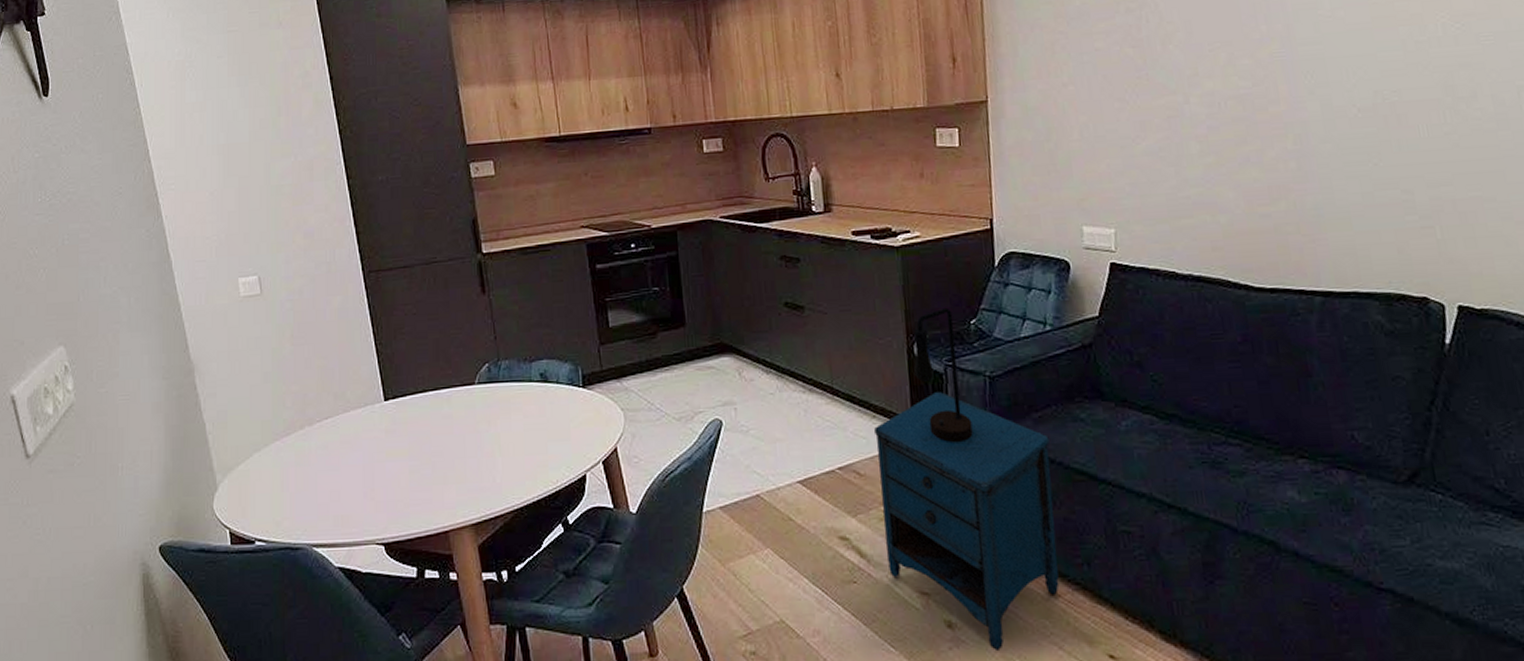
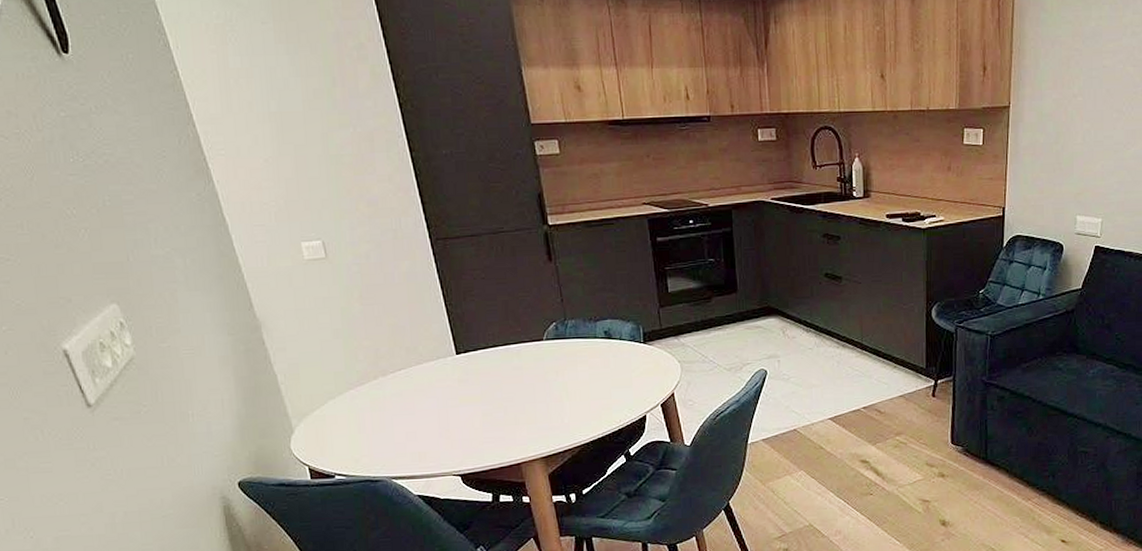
nightstand: present [874,392,1060,651] -> none [895,347,1033,540]
table lamp: present [913,307,973,443] -> none [930,279,974,387]

